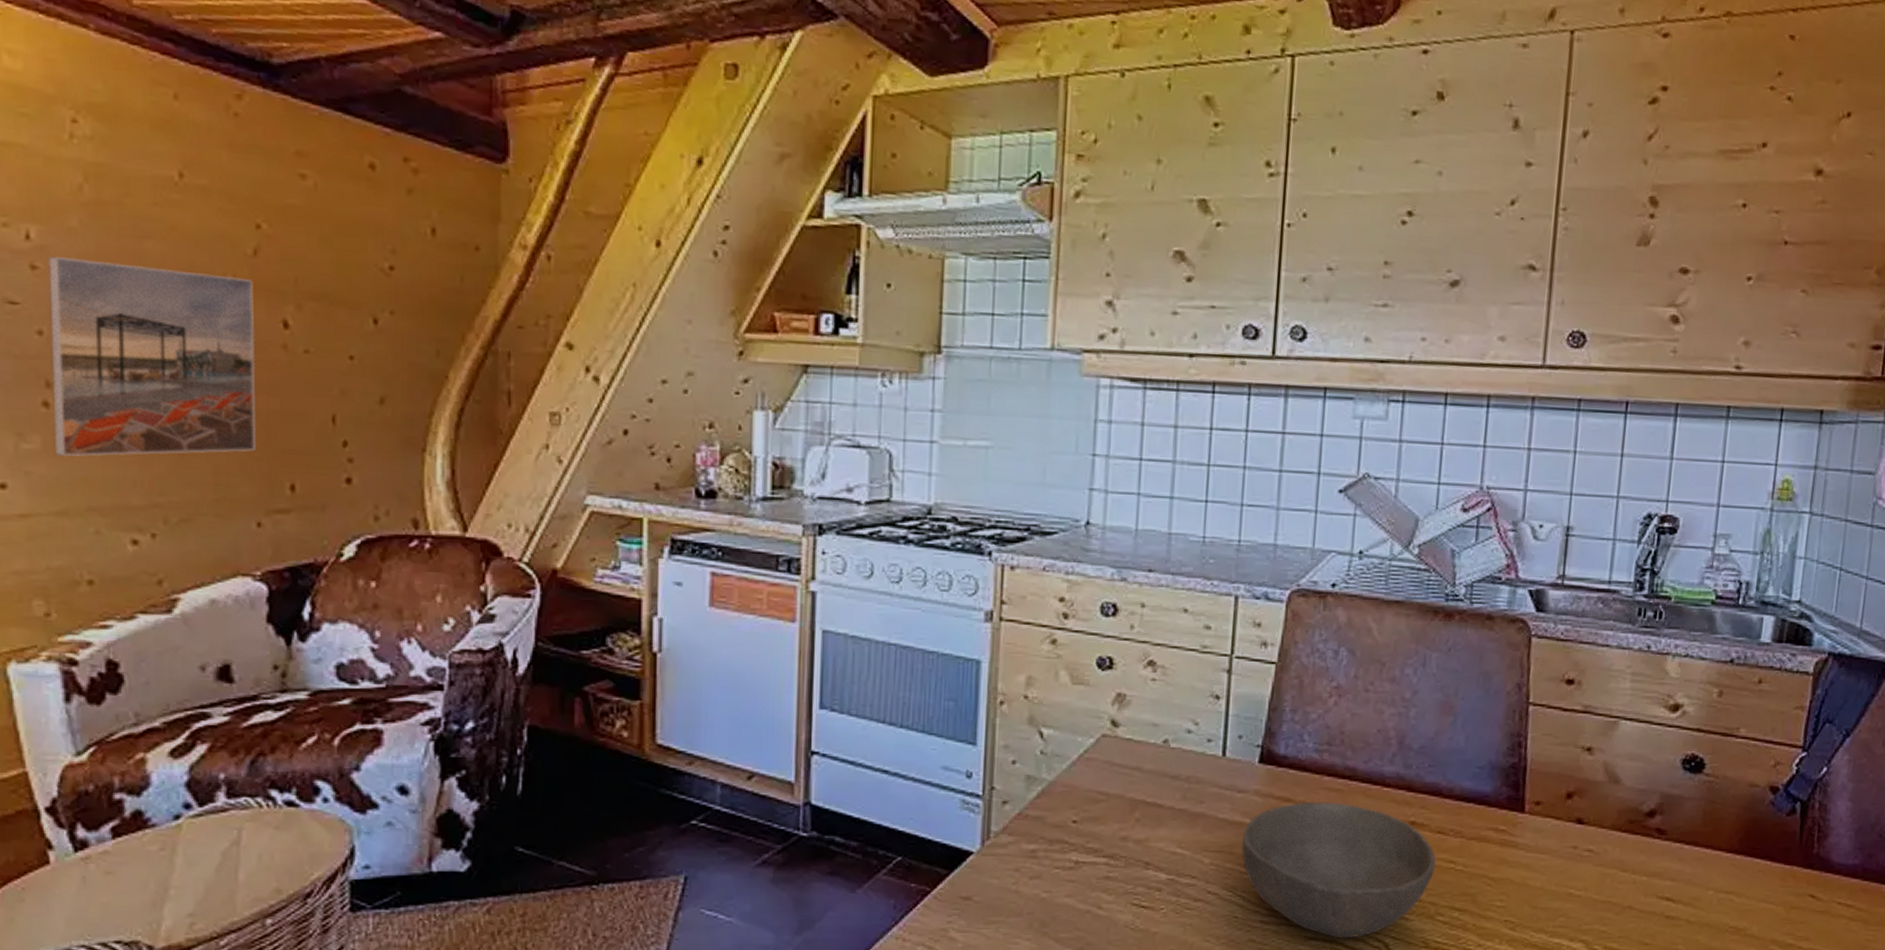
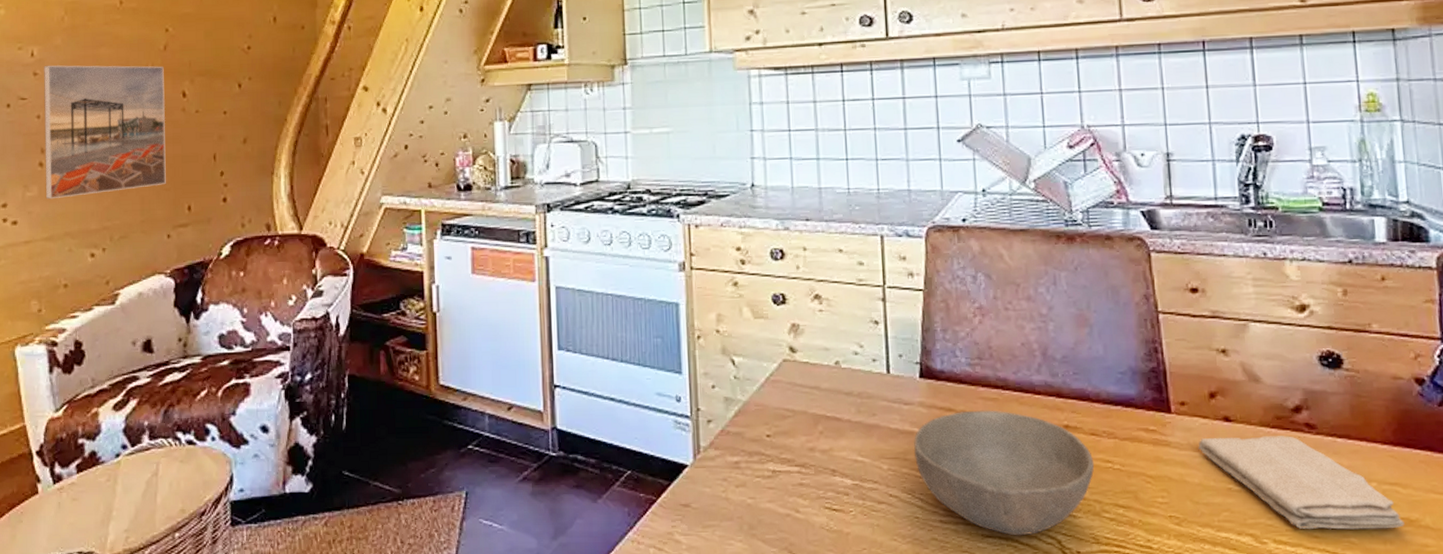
washcloth: none [1545,840,1732,937] -> present [1198,436,1405,530]

